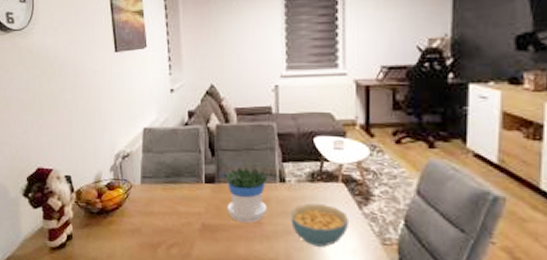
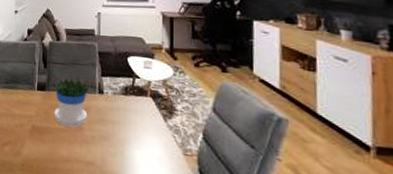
cereal bowl: present [291,203,350,247] -> none [107,113,156,154]

